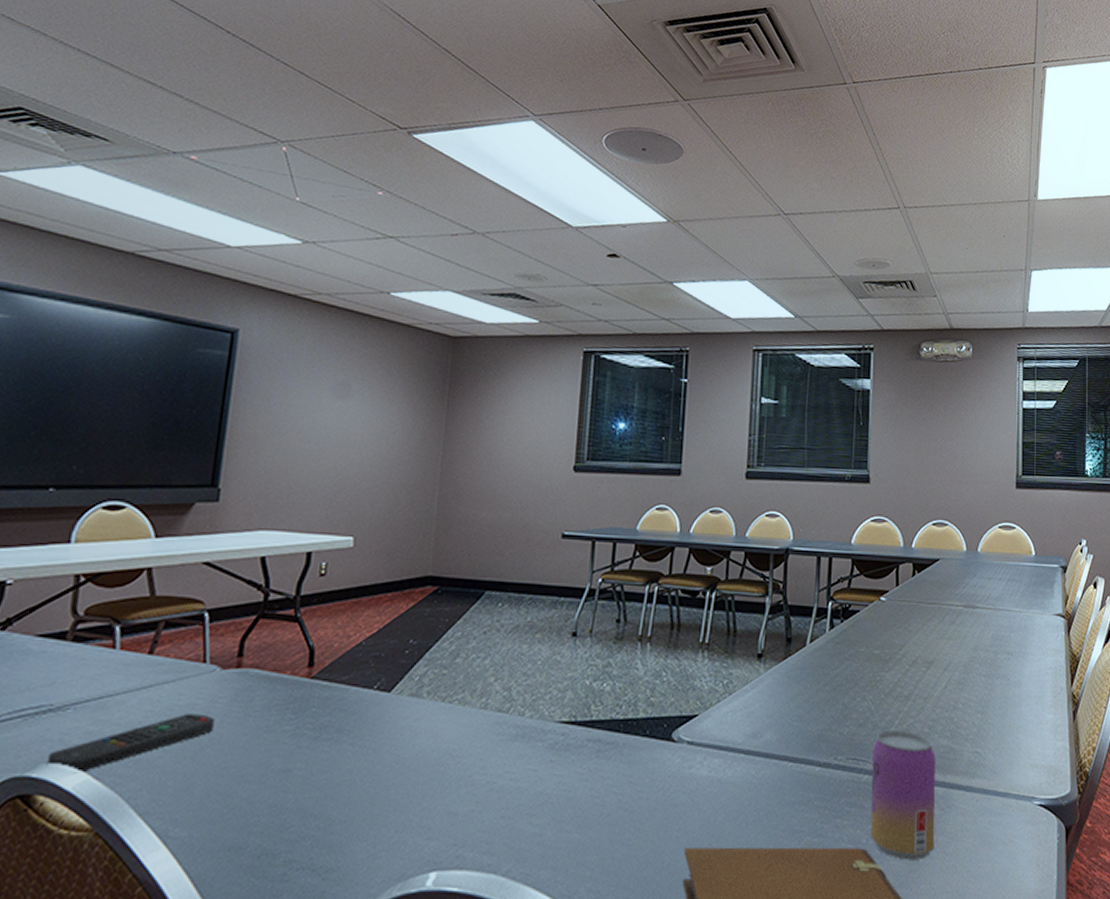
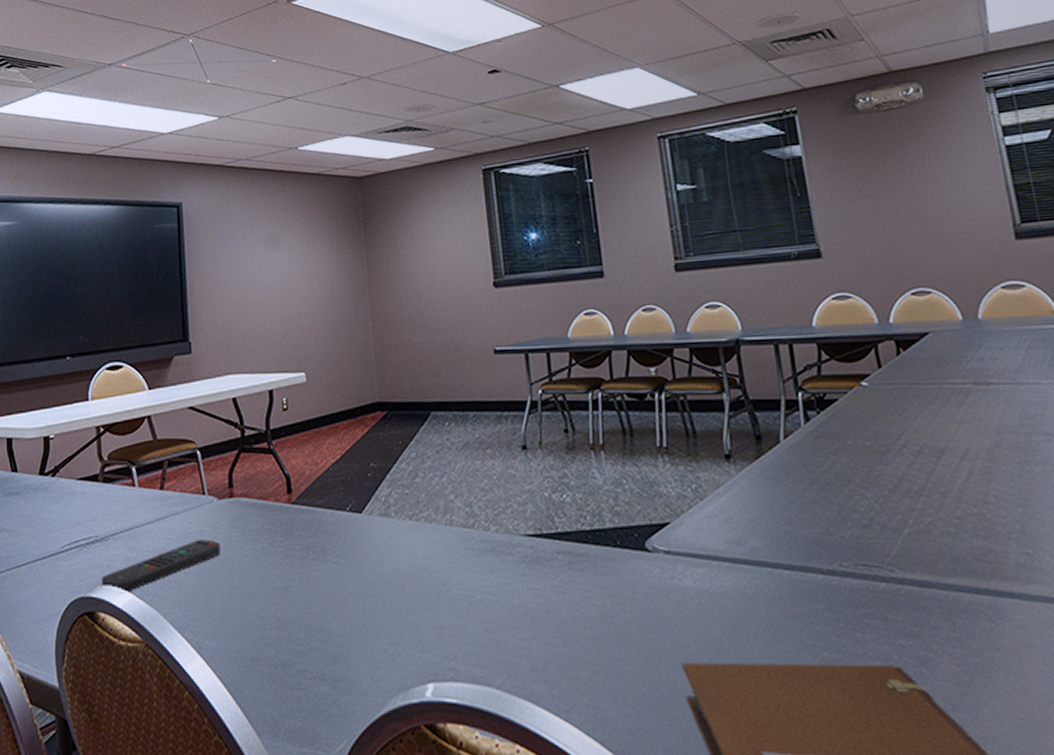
beer can: present [870,730,936,860] -> none [885,530,992,680]

